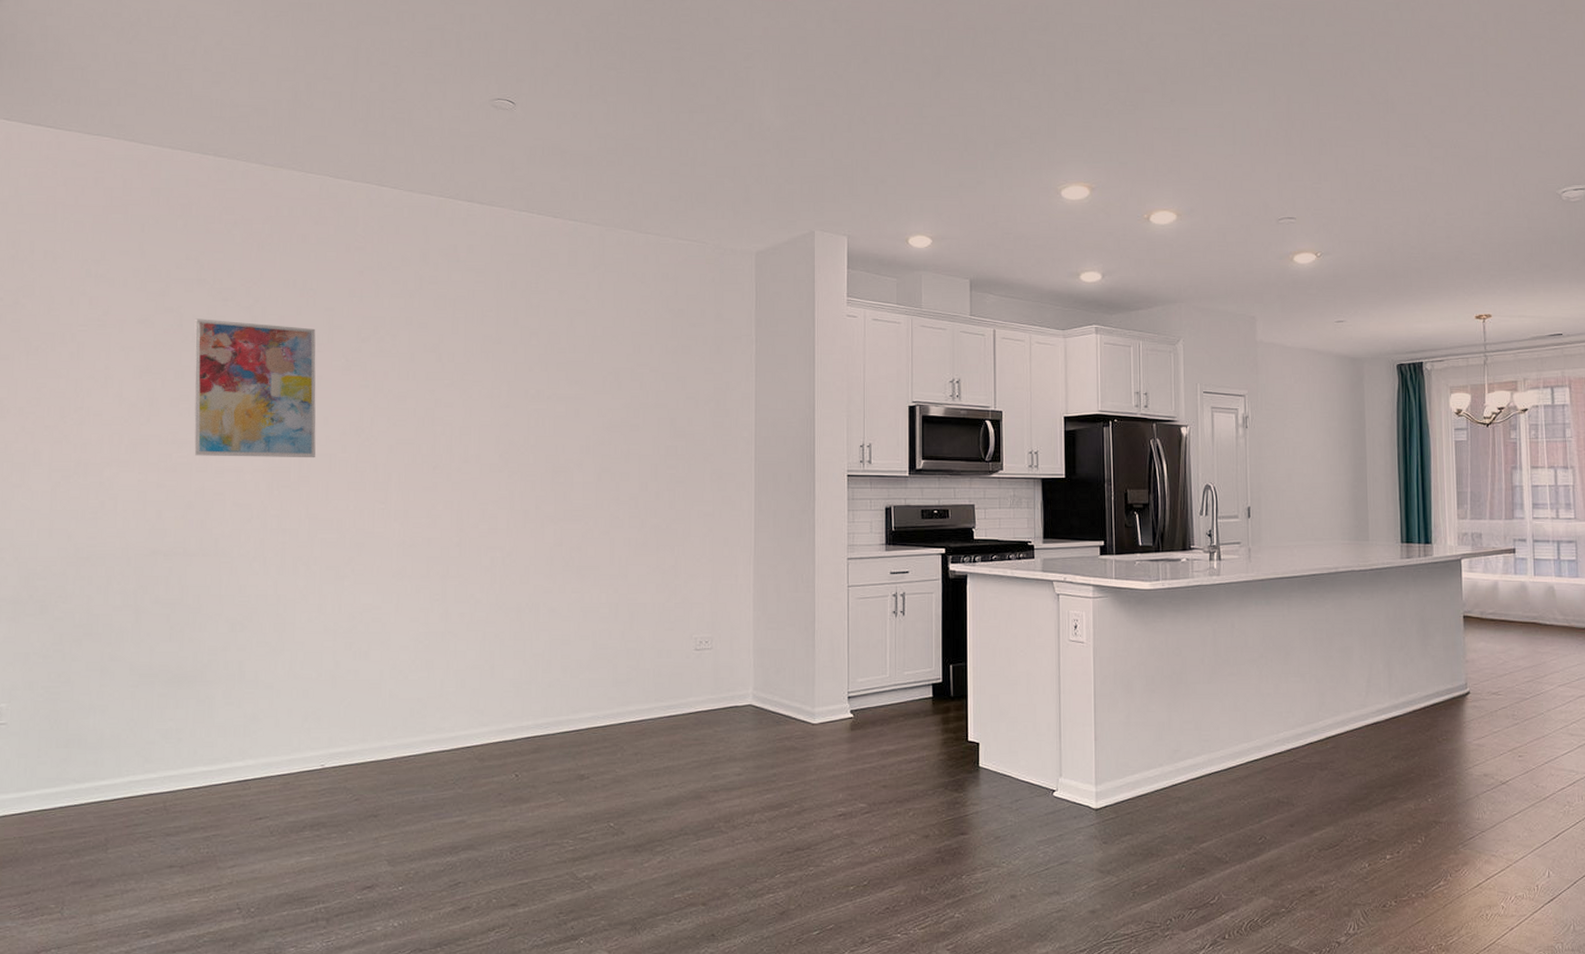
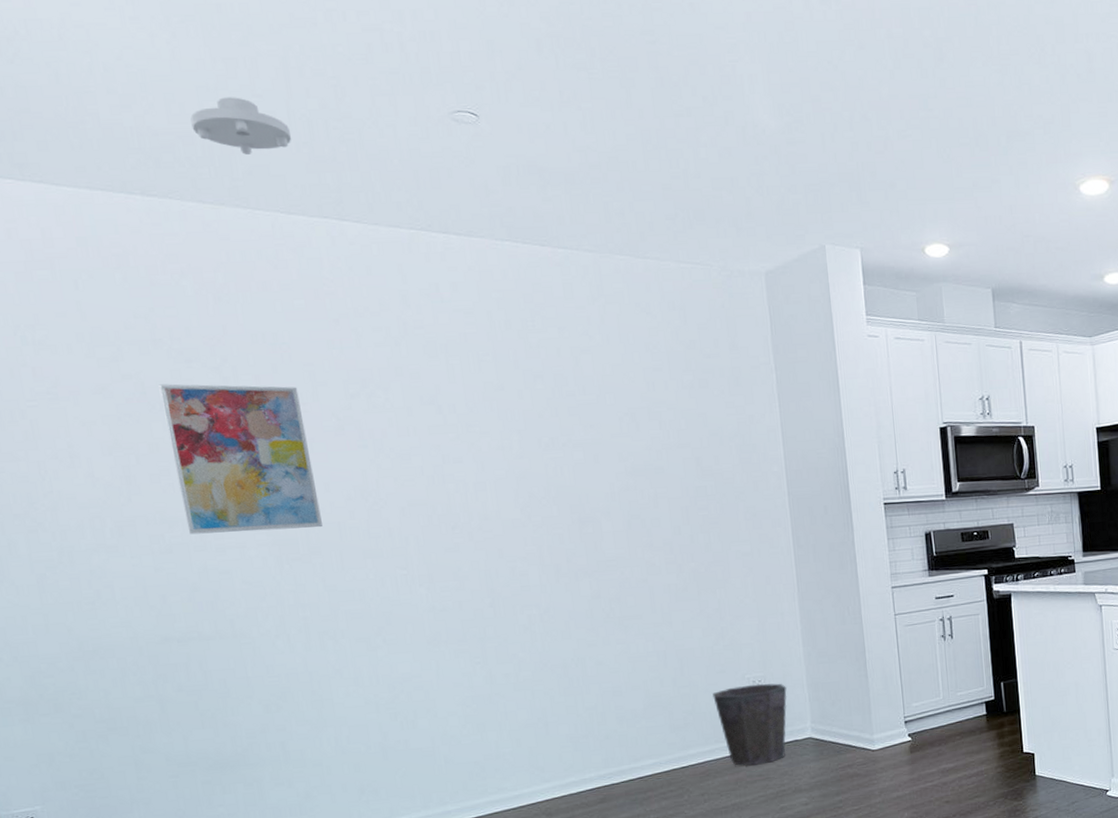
ceiling light: none [268,78,351,126] -> present [190,97,292,155]
waste bin: none [658,645,732,728] -> present [712,683,787,766]

